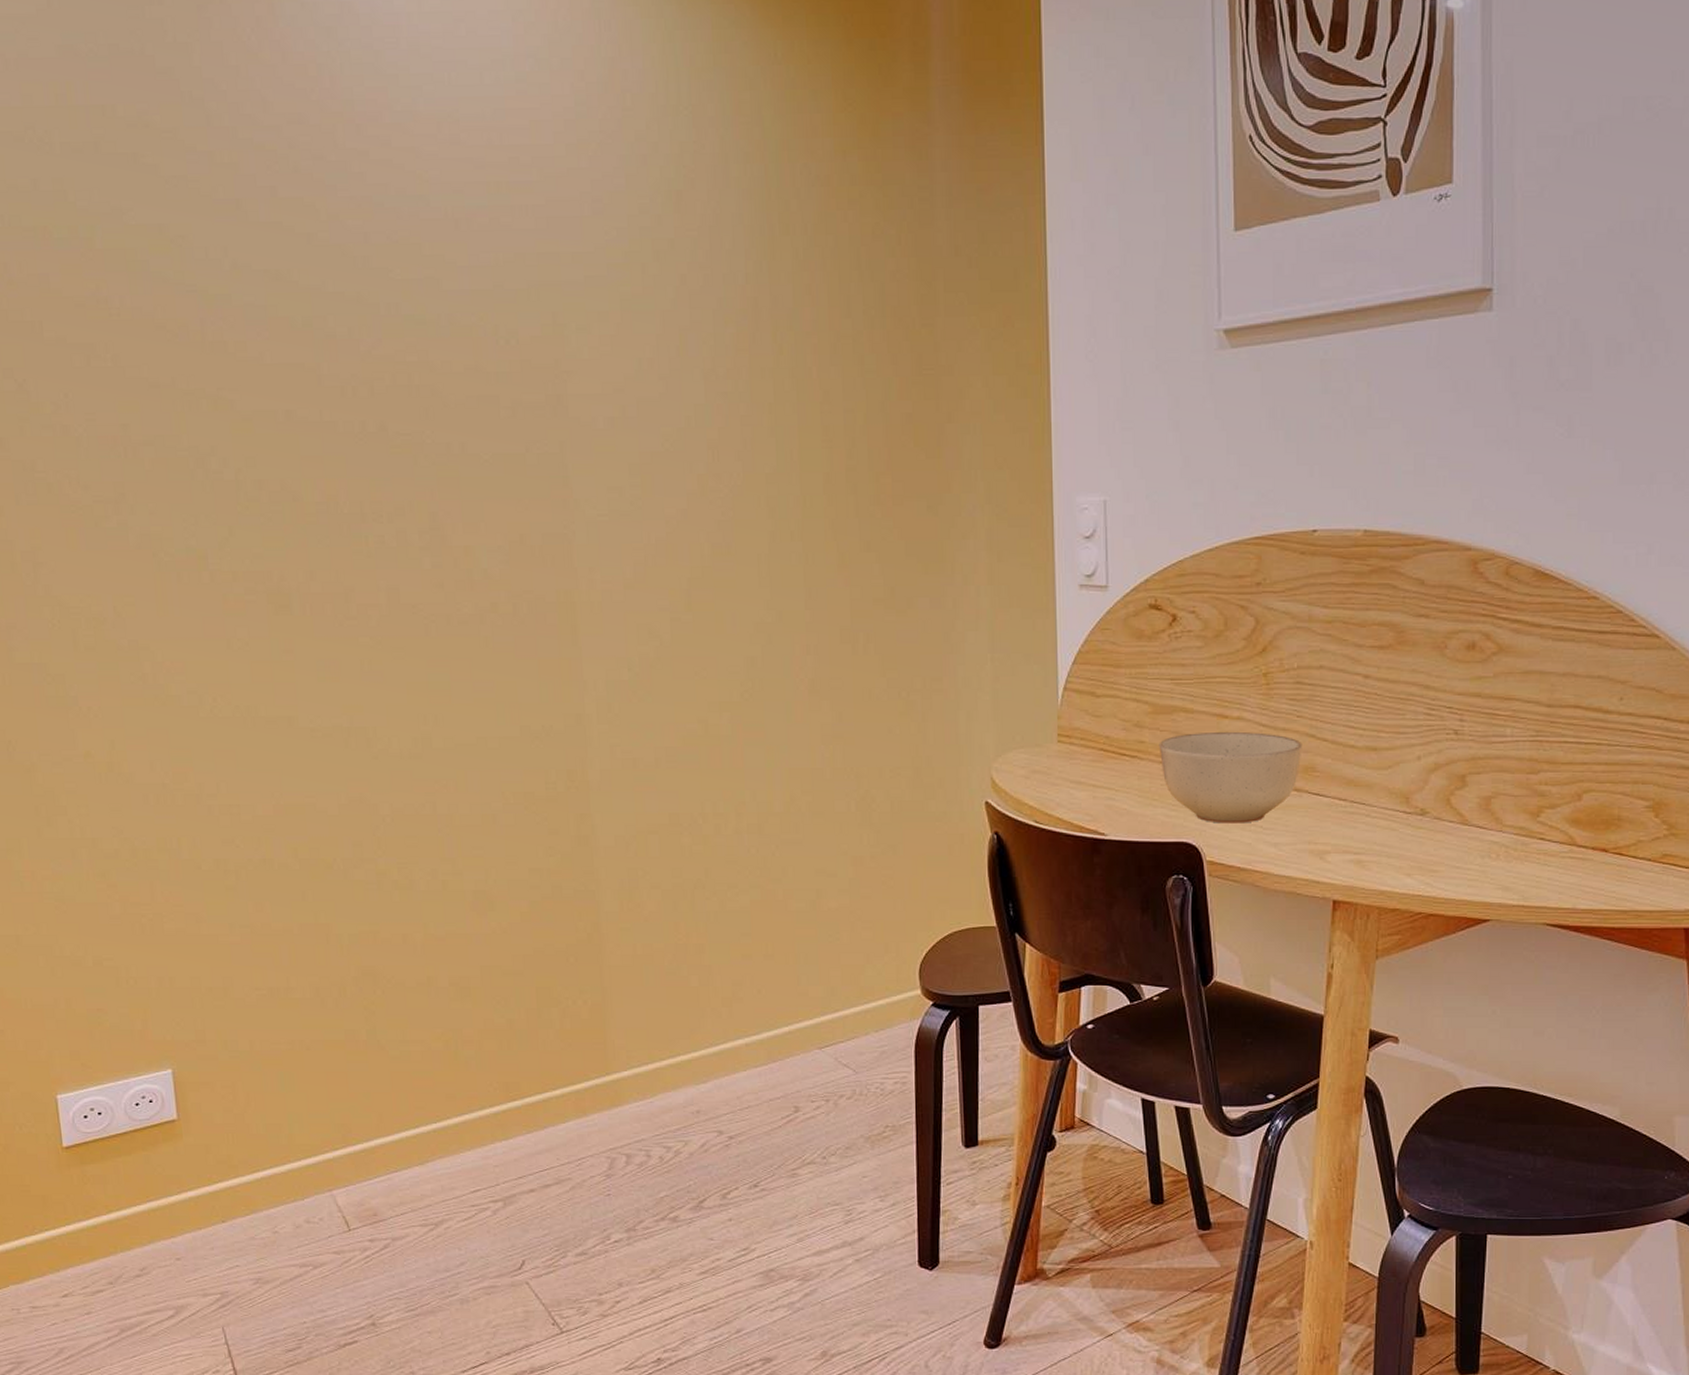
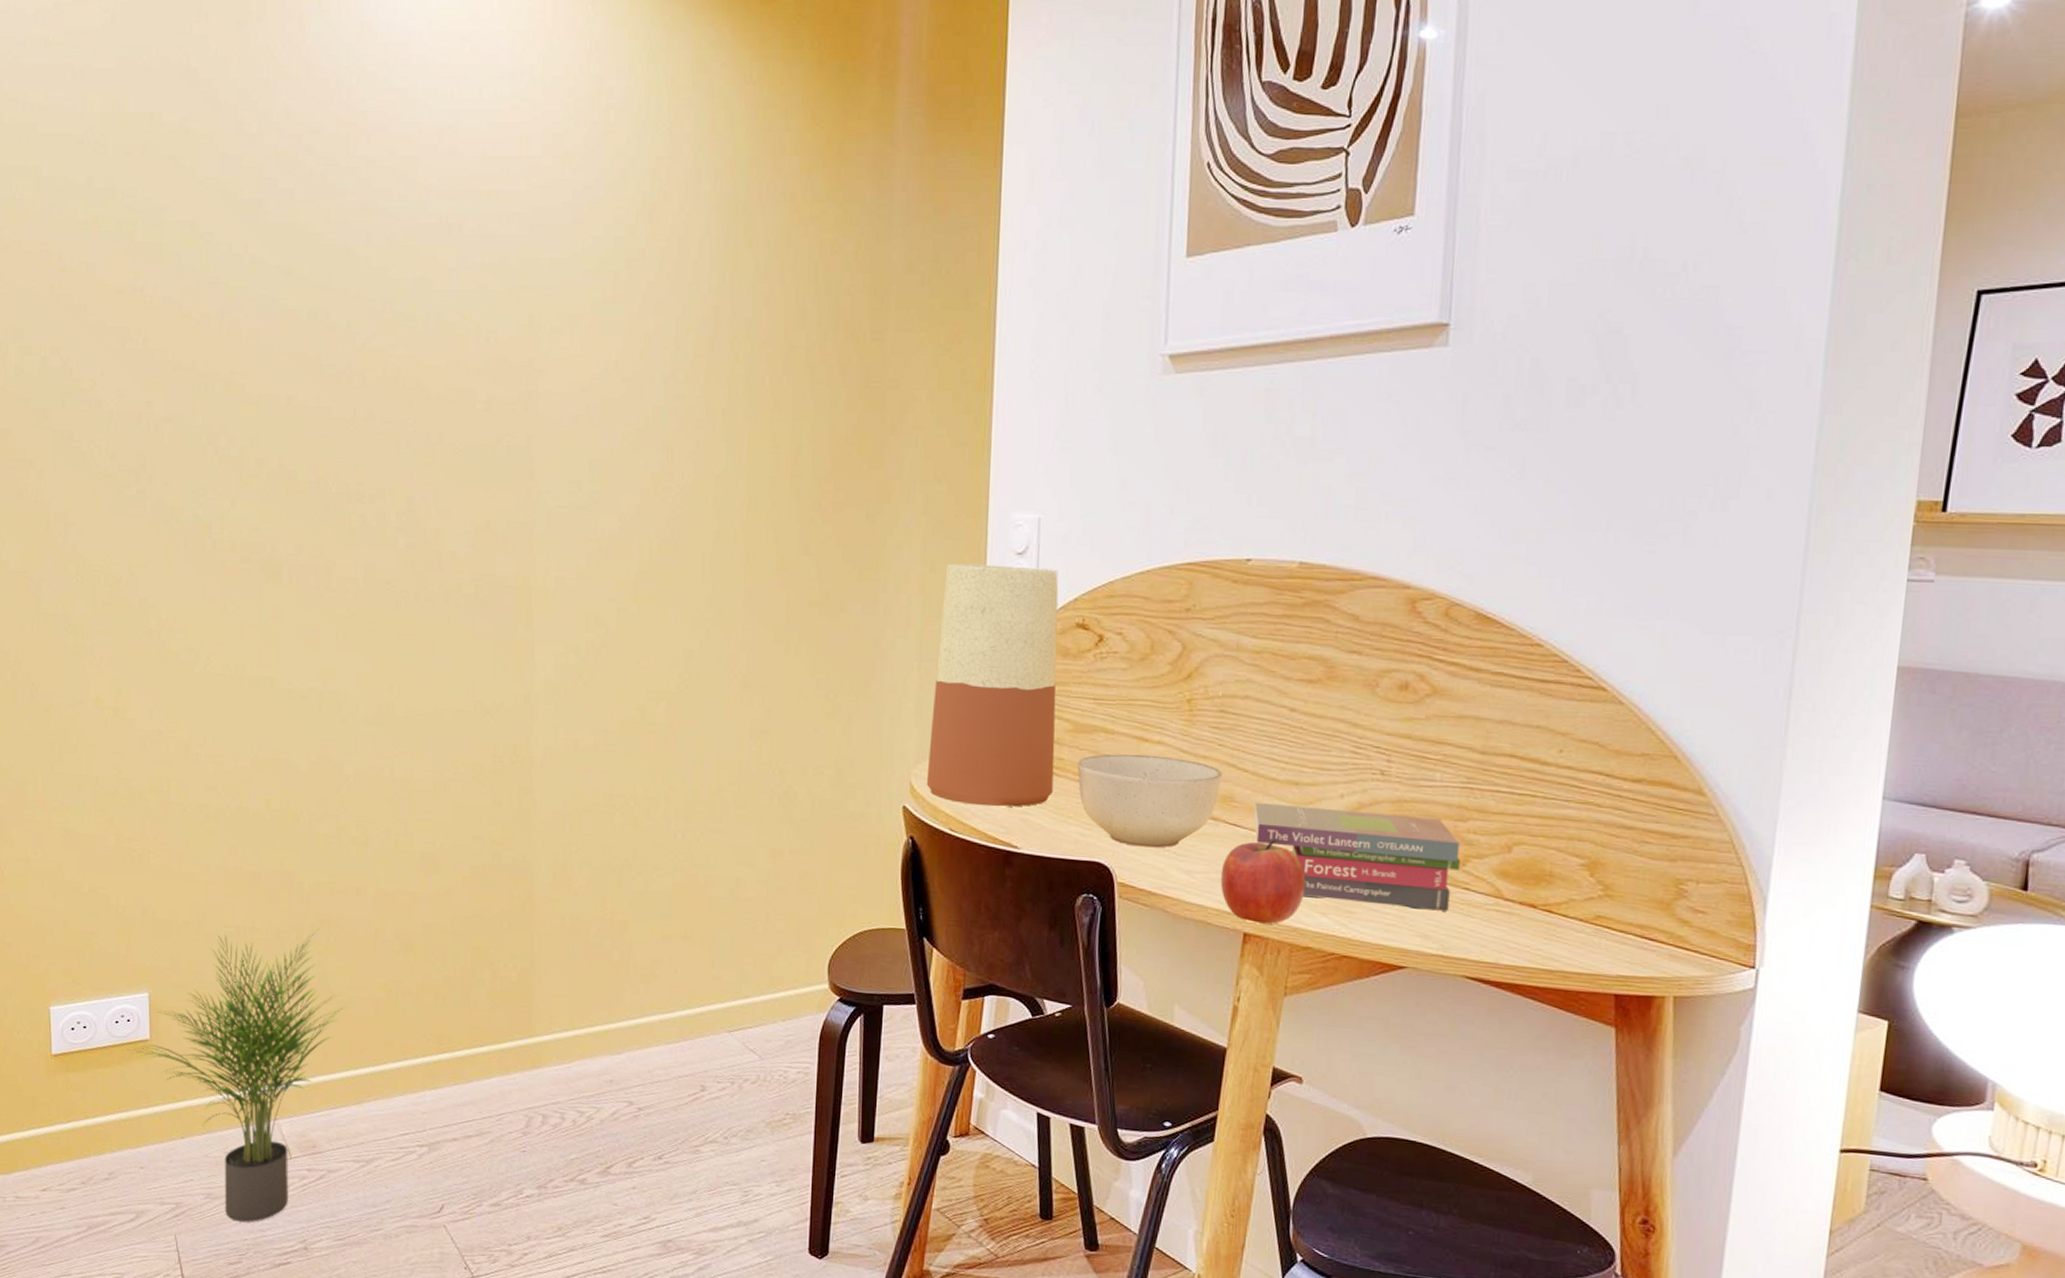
potted plant: none [140,980,403,1304] -> present [118,927,348,1222]
vase: none [1007,550,1136,795] -> present [926,563,1059,807]
fruit: none [1307,803,1389,891] -> present [1220,837,1306,925]
books: none [1335,770,1534,862] -> present [1253,802,1460,911]

